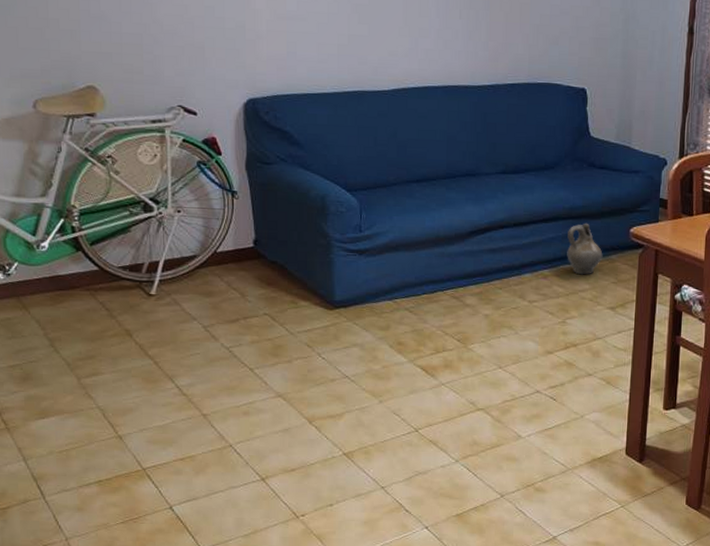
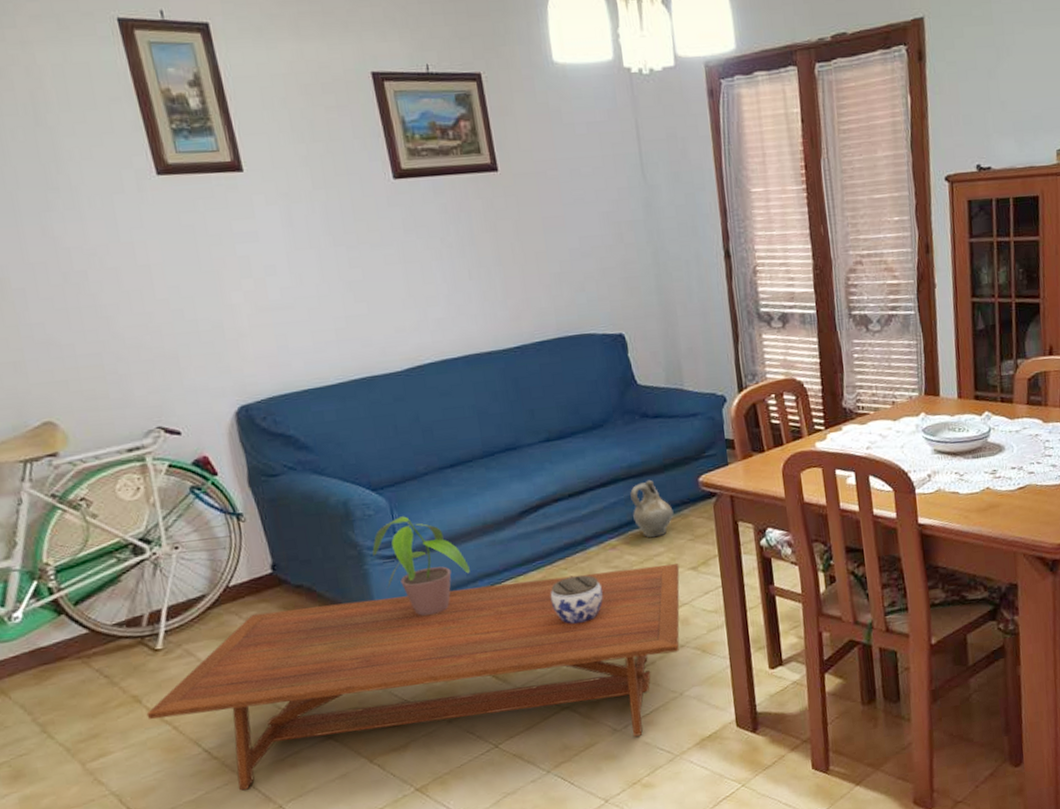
coffee table: none [135,279,600,446] -> present [146,564,680,791]
potted plant: none [339,217,419,307] -> present [372,516,470,616]
jar: none [483,296,529,339] -> present [550,575,603,625]

